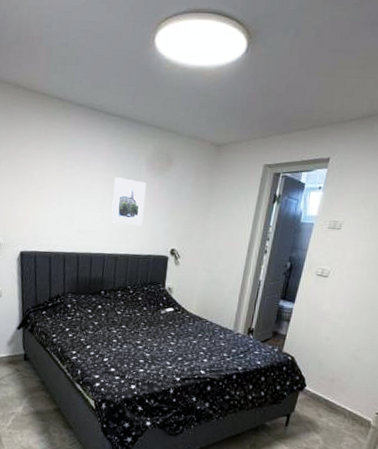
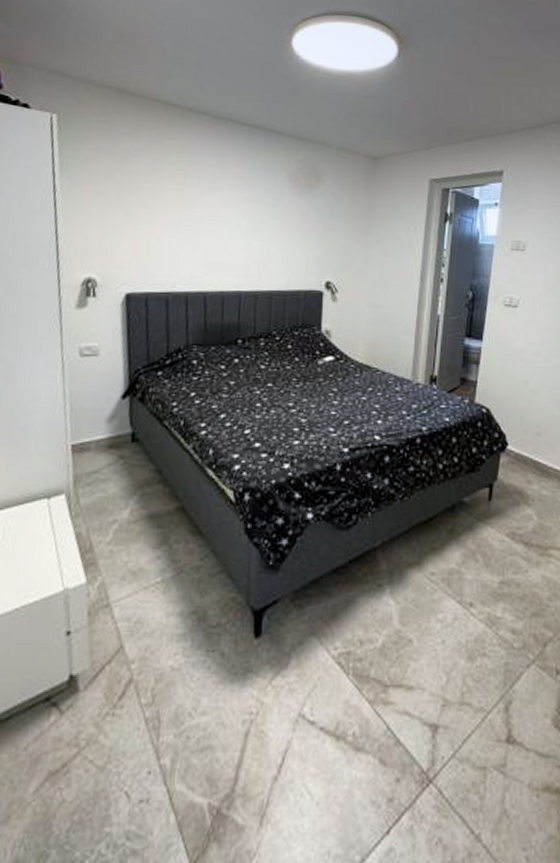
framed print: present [111,177,146,226] -> none [247,197,290,255]

